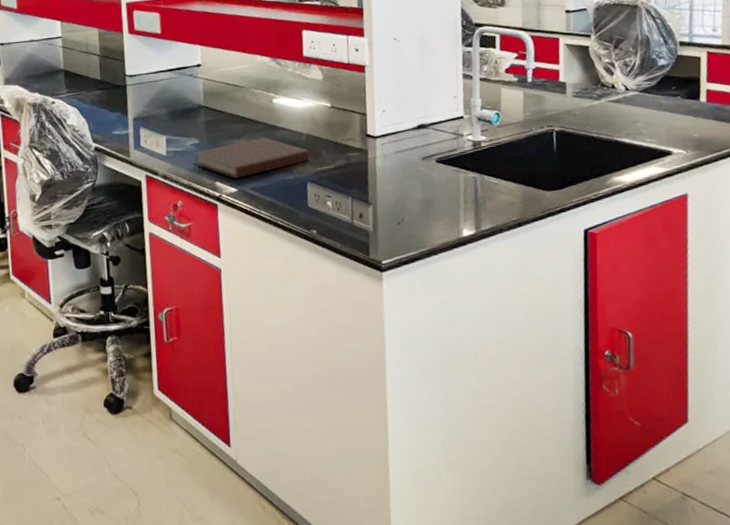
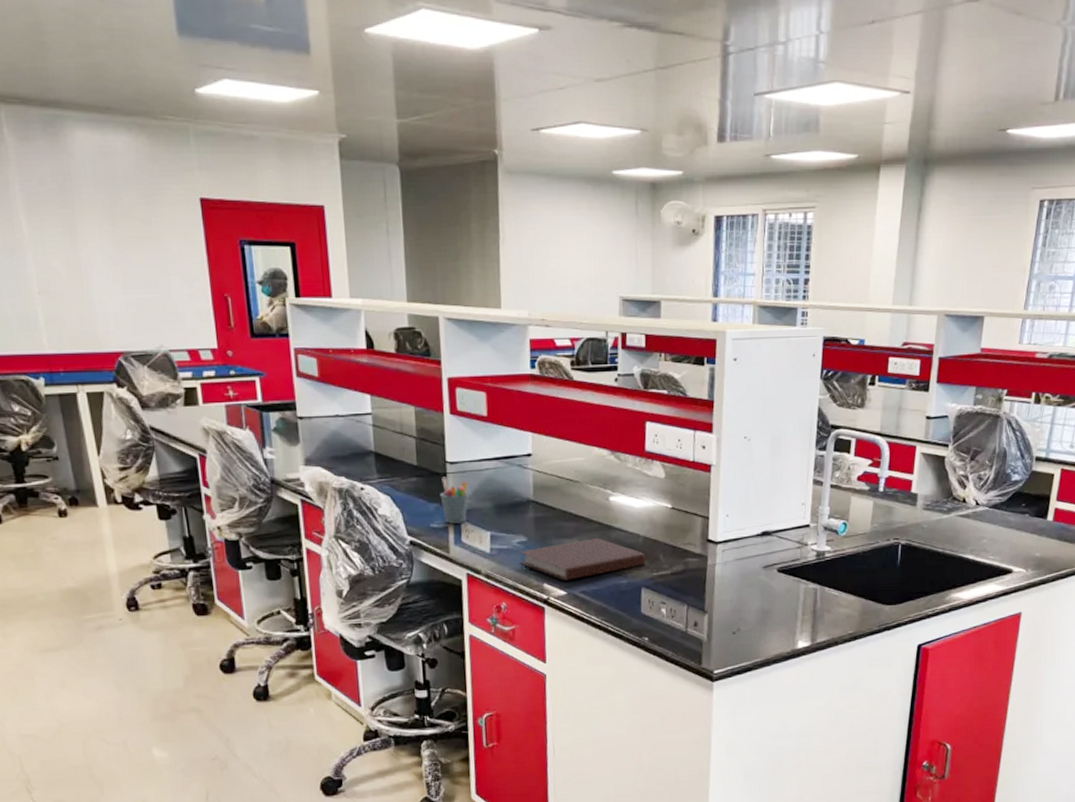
pen holder: none [121,88,146,131] -> present [440,477,469,524]

